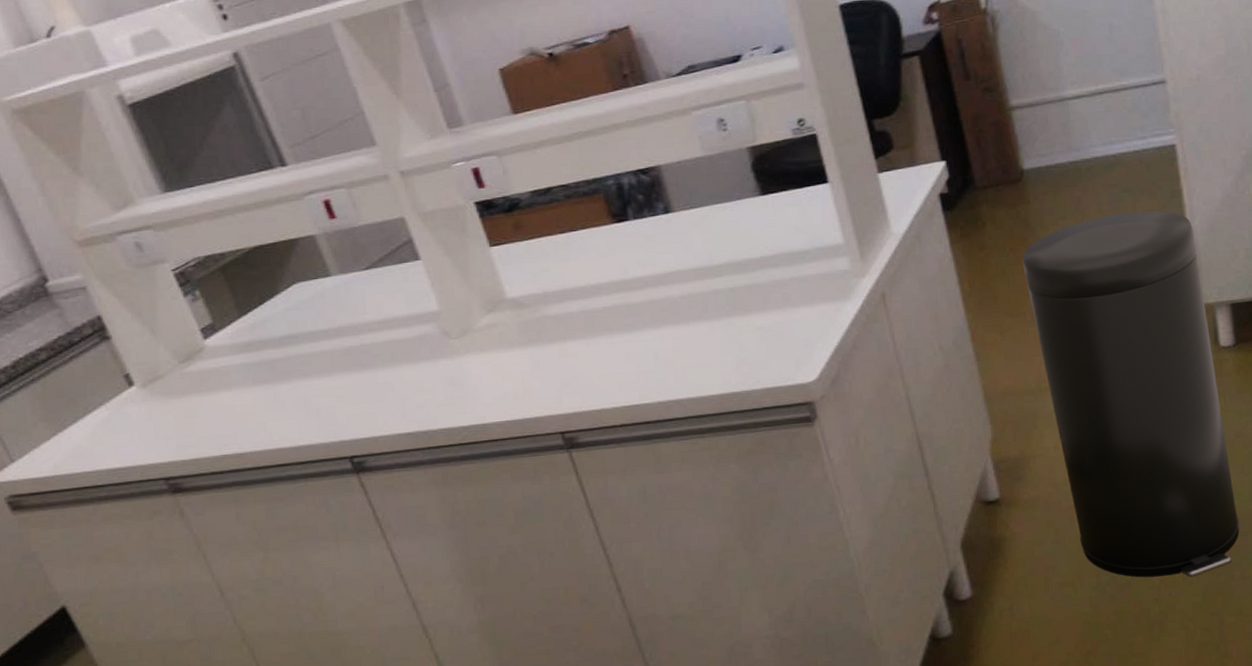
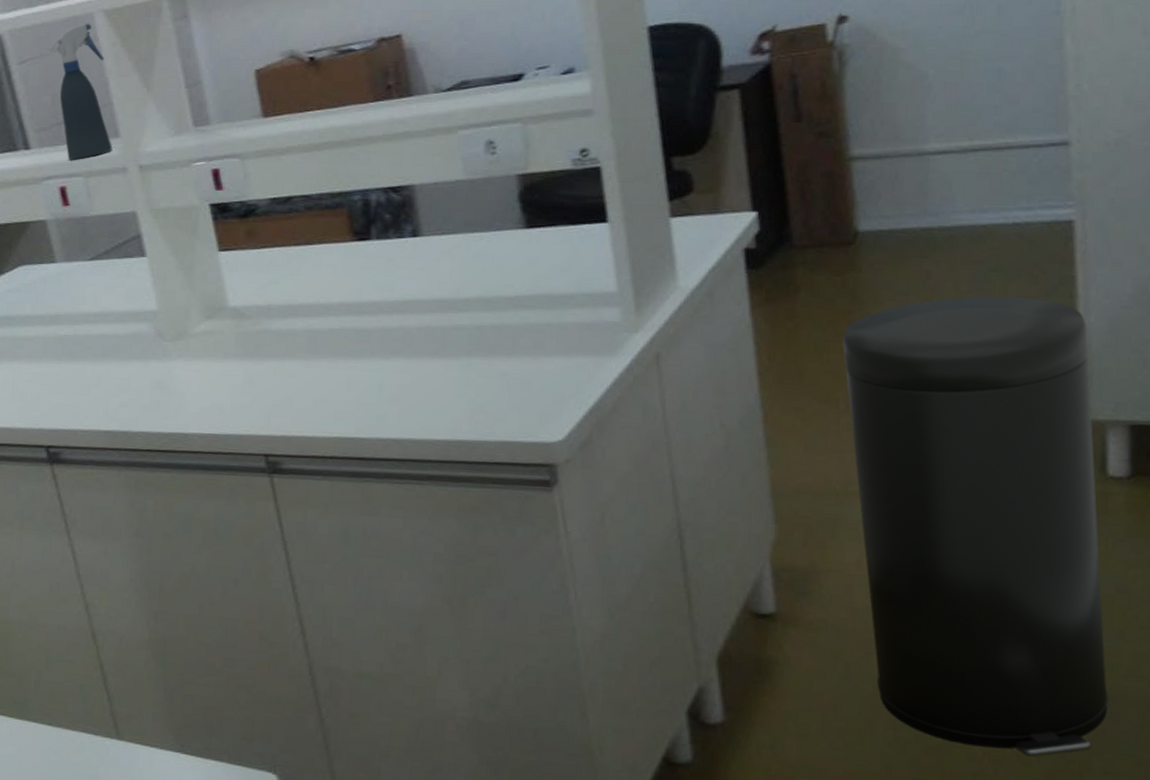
spray bottle: none [288,34,372,172] -> present [47,23,113,160]

